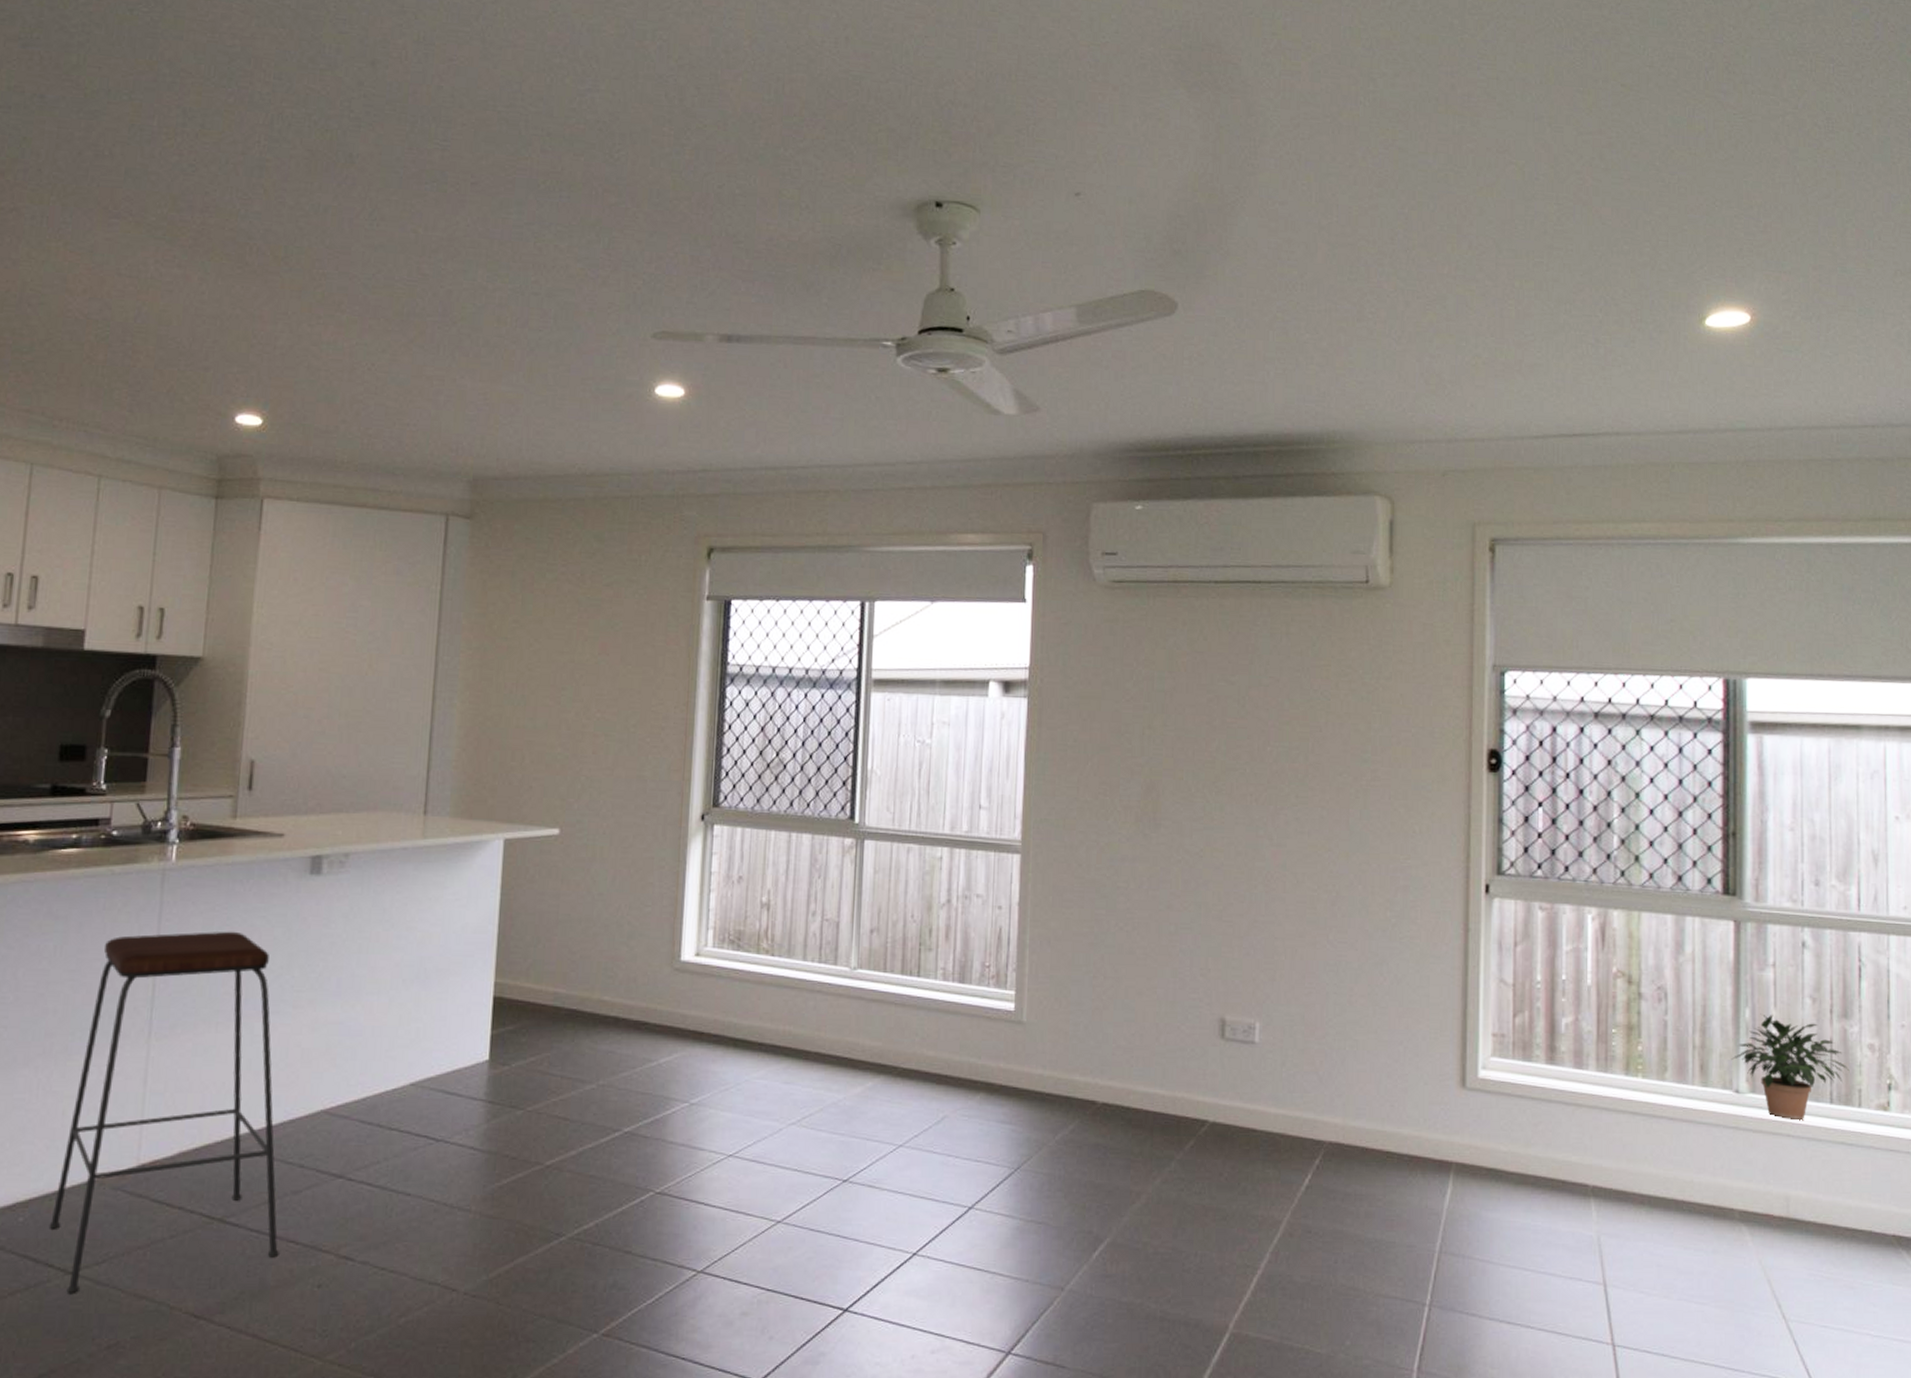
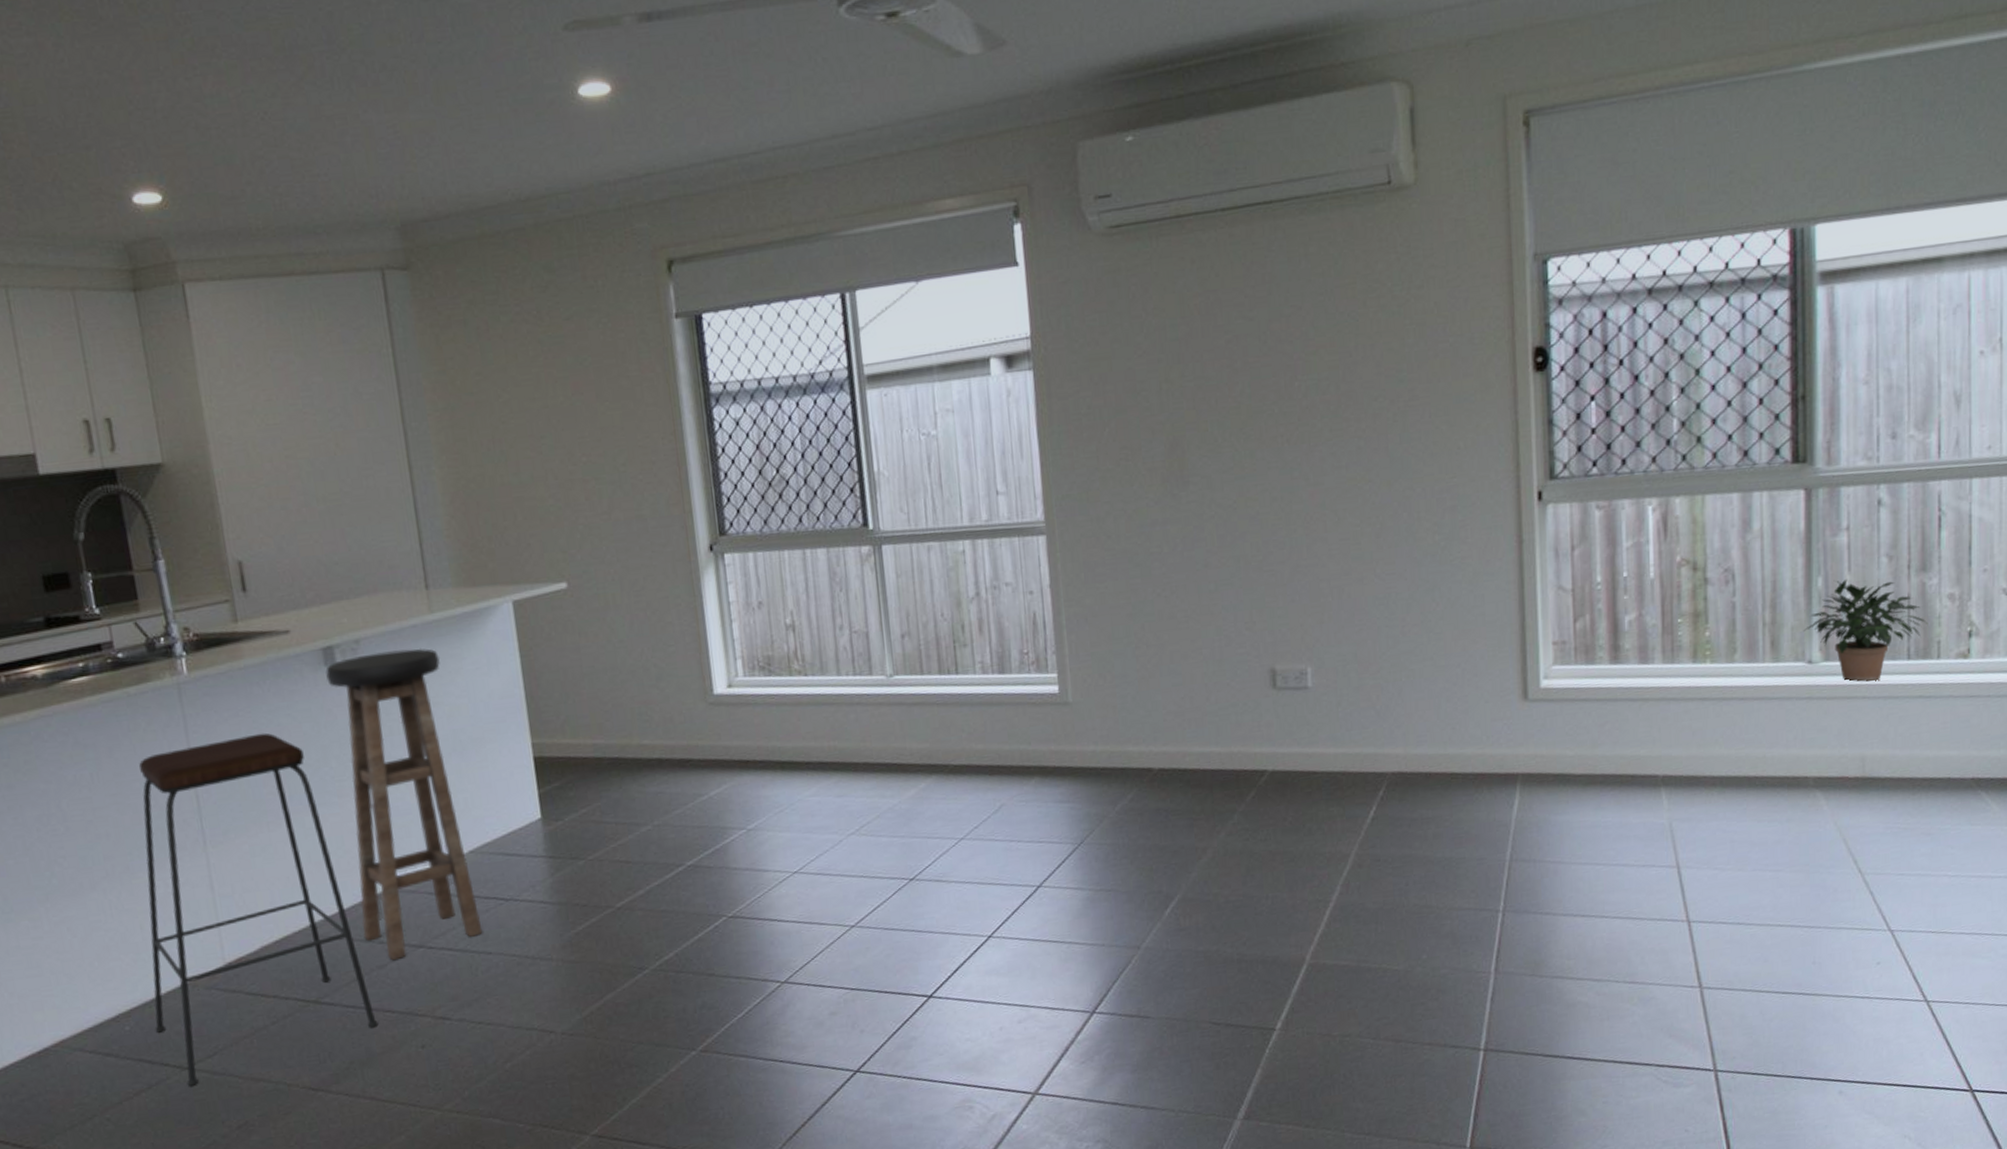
bar stool: none [285,869,424,1188] -> present [325,648,483,961]

